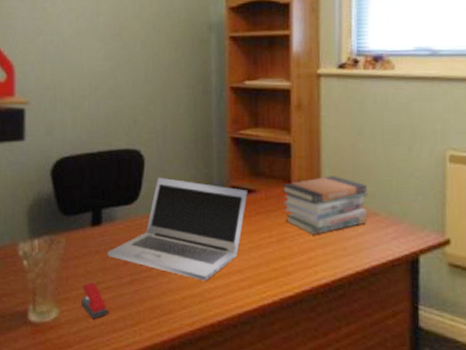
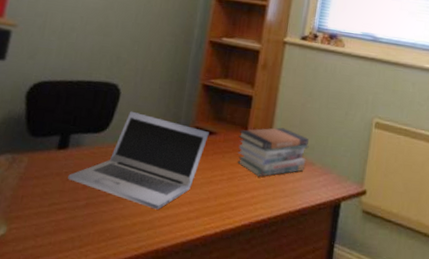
stapler: present [81,282,109,320] -> none [32,203,59,239]

